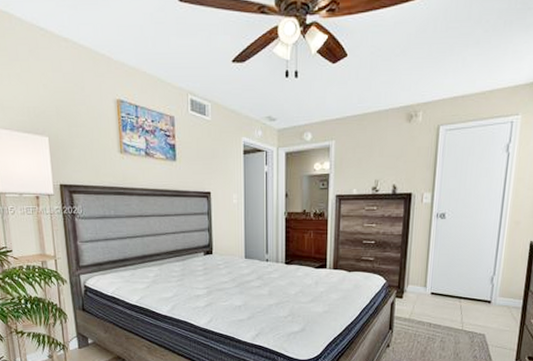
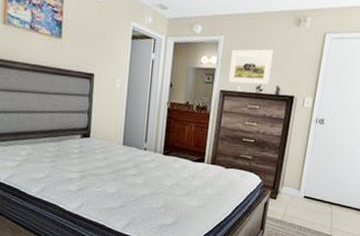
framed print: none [343,148,387,187] -> present [228,49,274,85]

